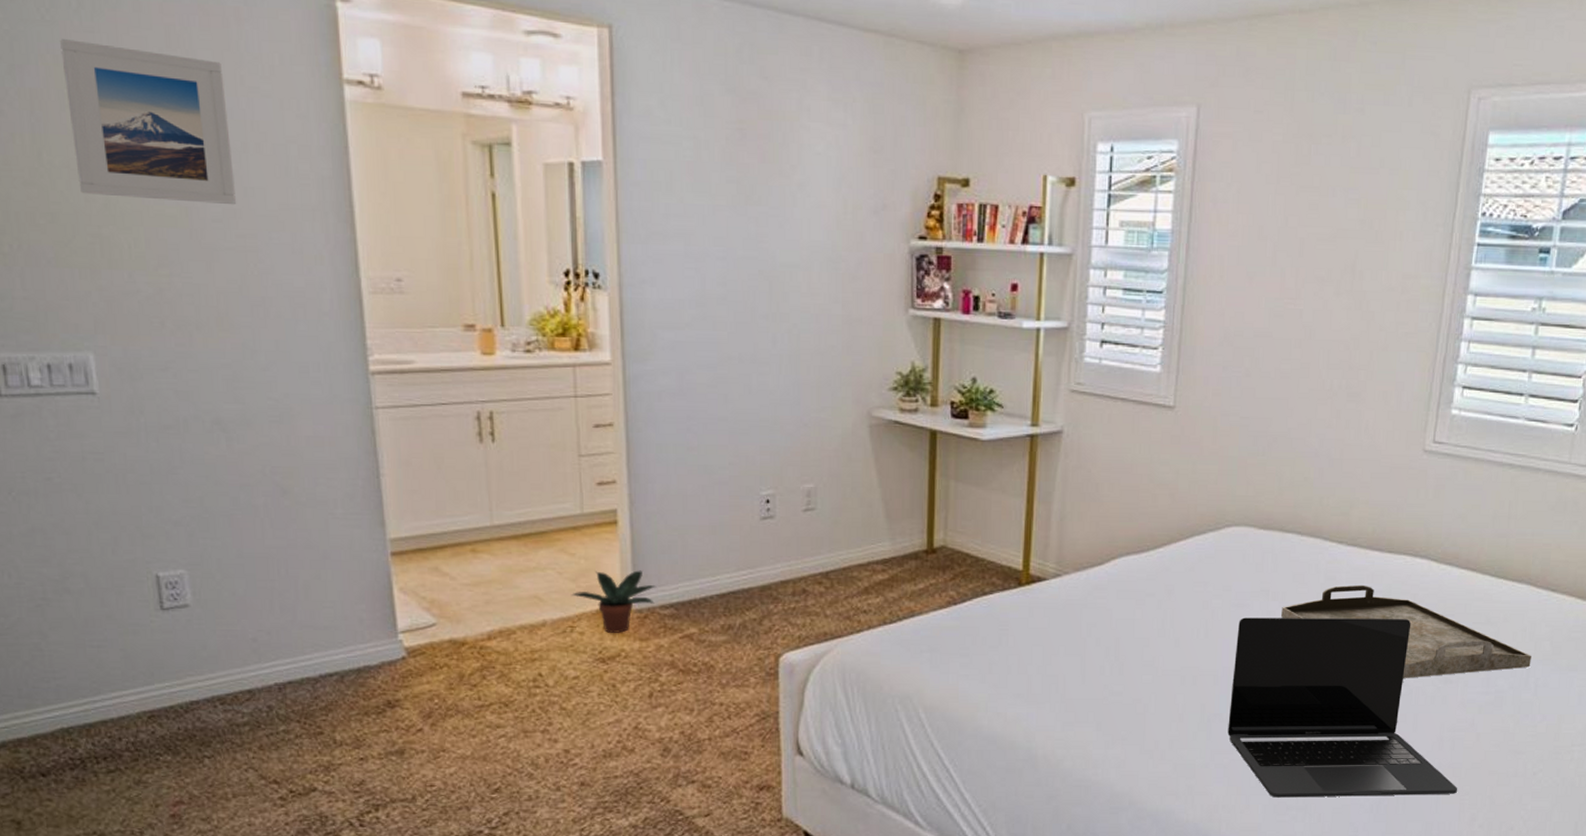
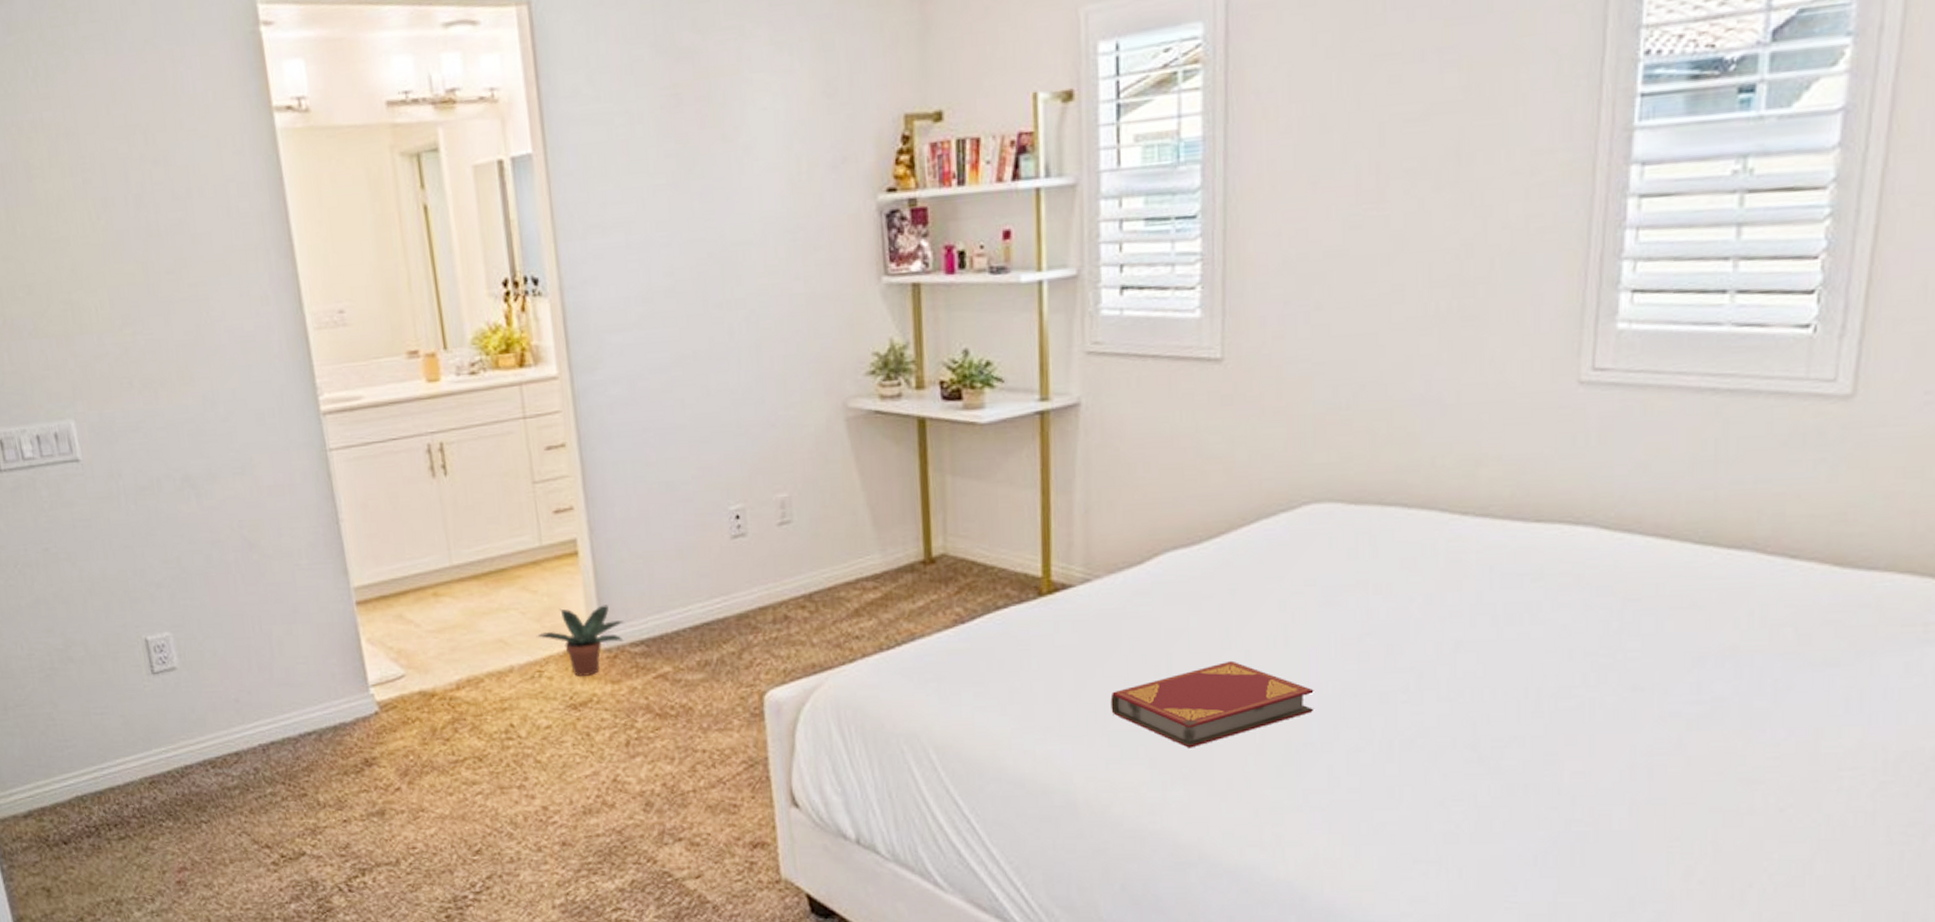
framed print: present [60,39,237,205] -> none [22,108,187,262]
hardback book: none [1069,646,1224,715] -> present [1110,660,1314,748]
laptop: present [1227,617,1458,798] -> none [1324,607,1663,848]
serving tray: present [1281,584,1531,678] -> none [1388,566,1765,687]

